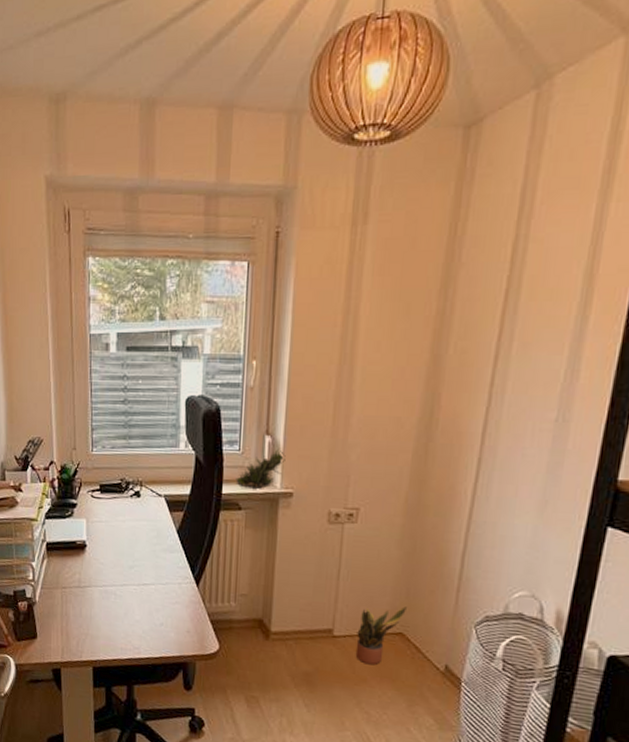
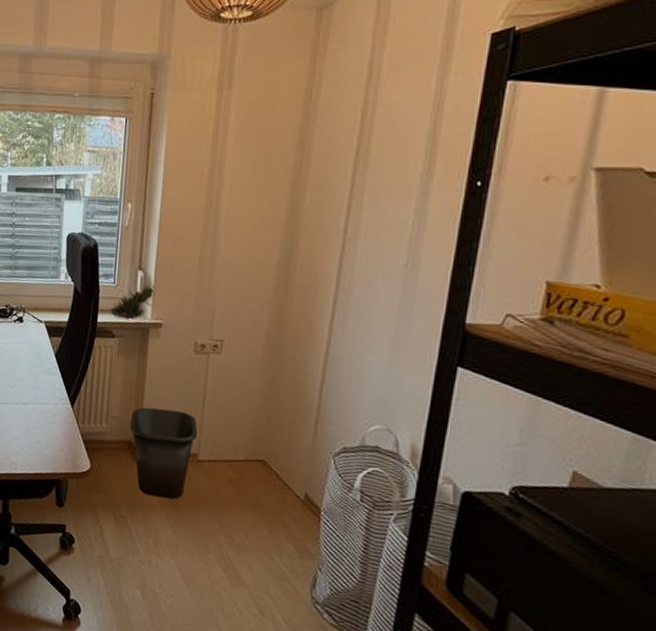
waste bin: none [260,583,333,677] -> present [130,407,198,499]
potted plant: present [355,606,407,665] -> none [219,434,268,490]

